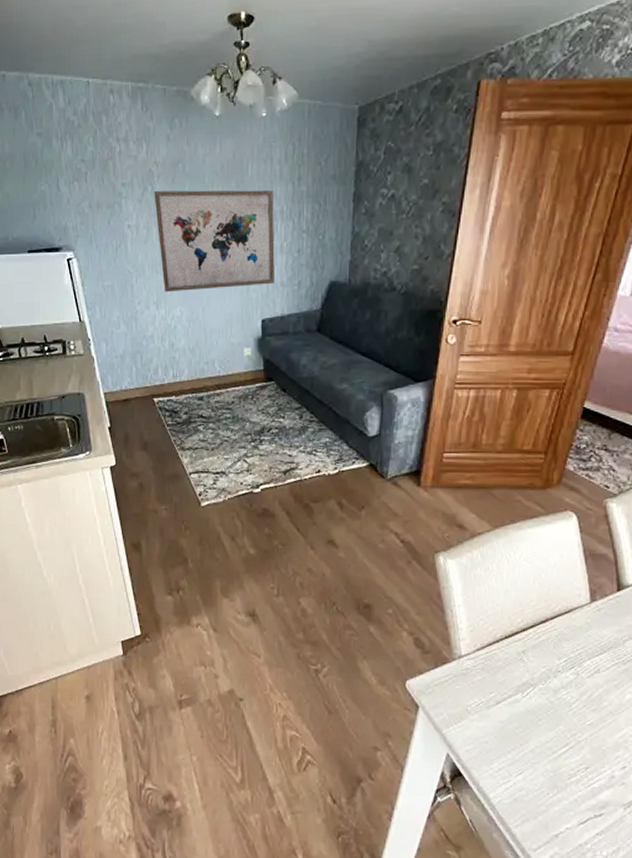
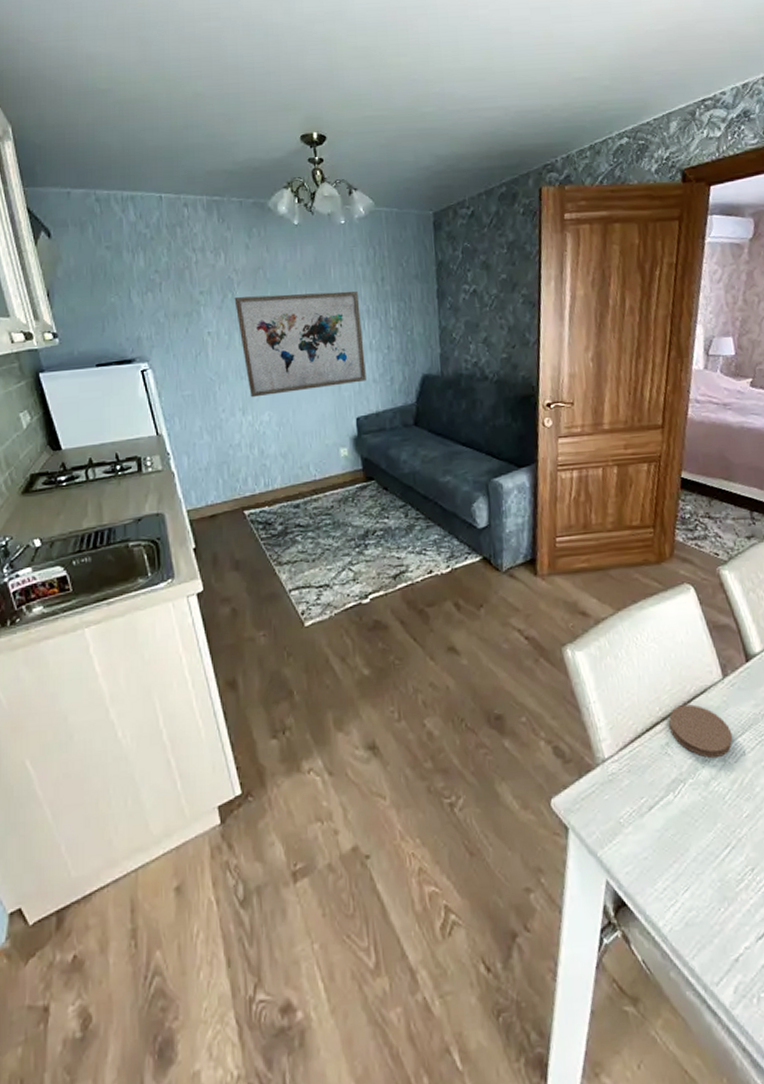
coaster: none [527,620,590,671] -> present [668,704,733,758]

